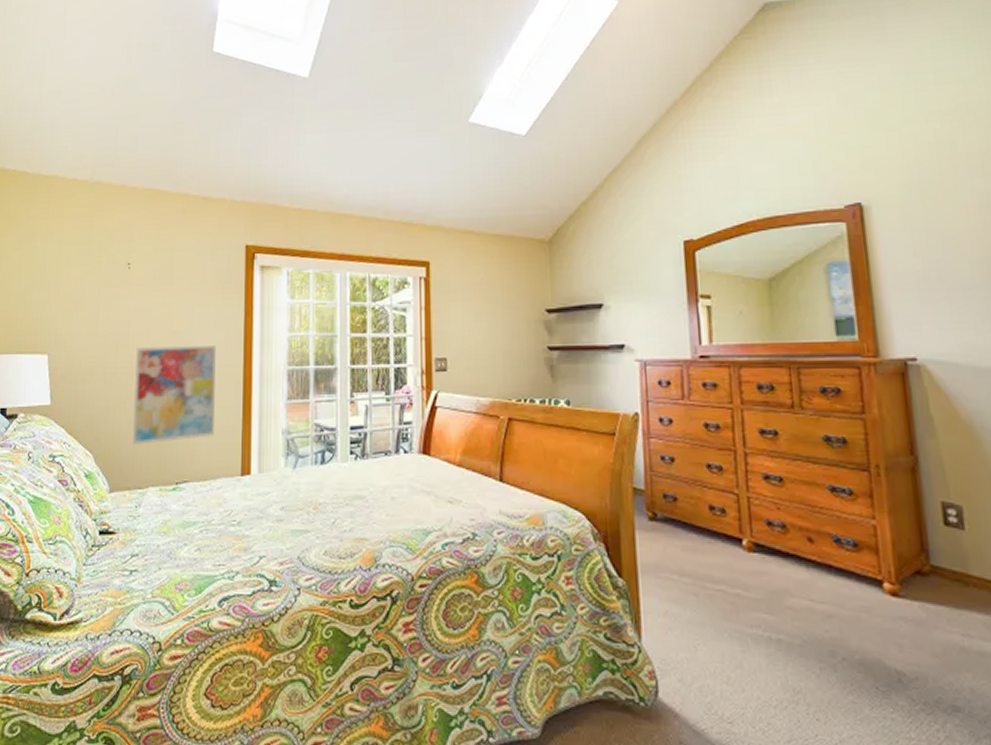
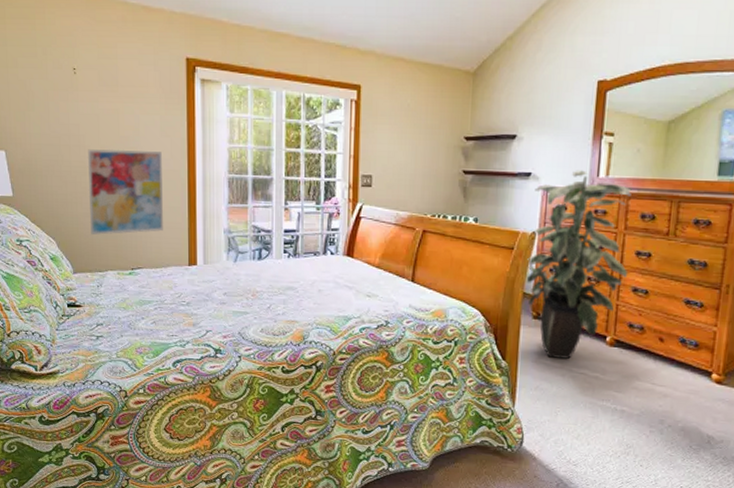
indoor plant: none [631,338,755,571] -> present [526,170,631,359]

